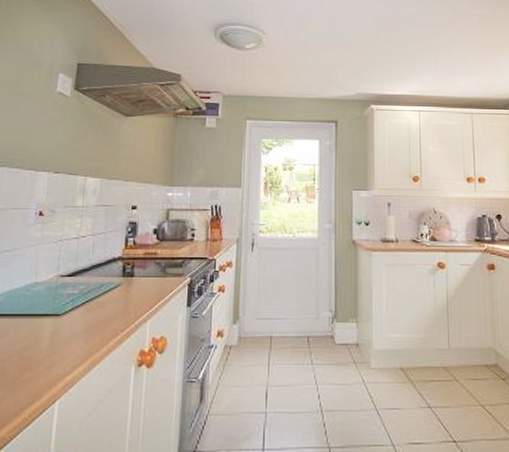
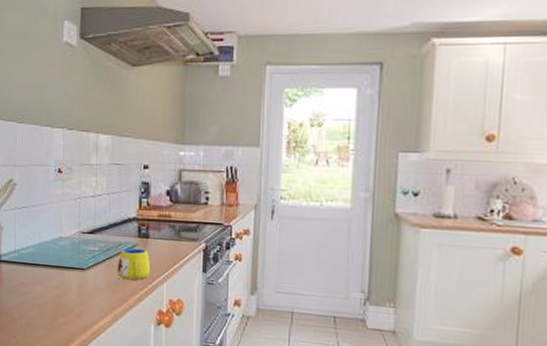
mug: none [97,288,134,322] -> present [117,248,150,281]

